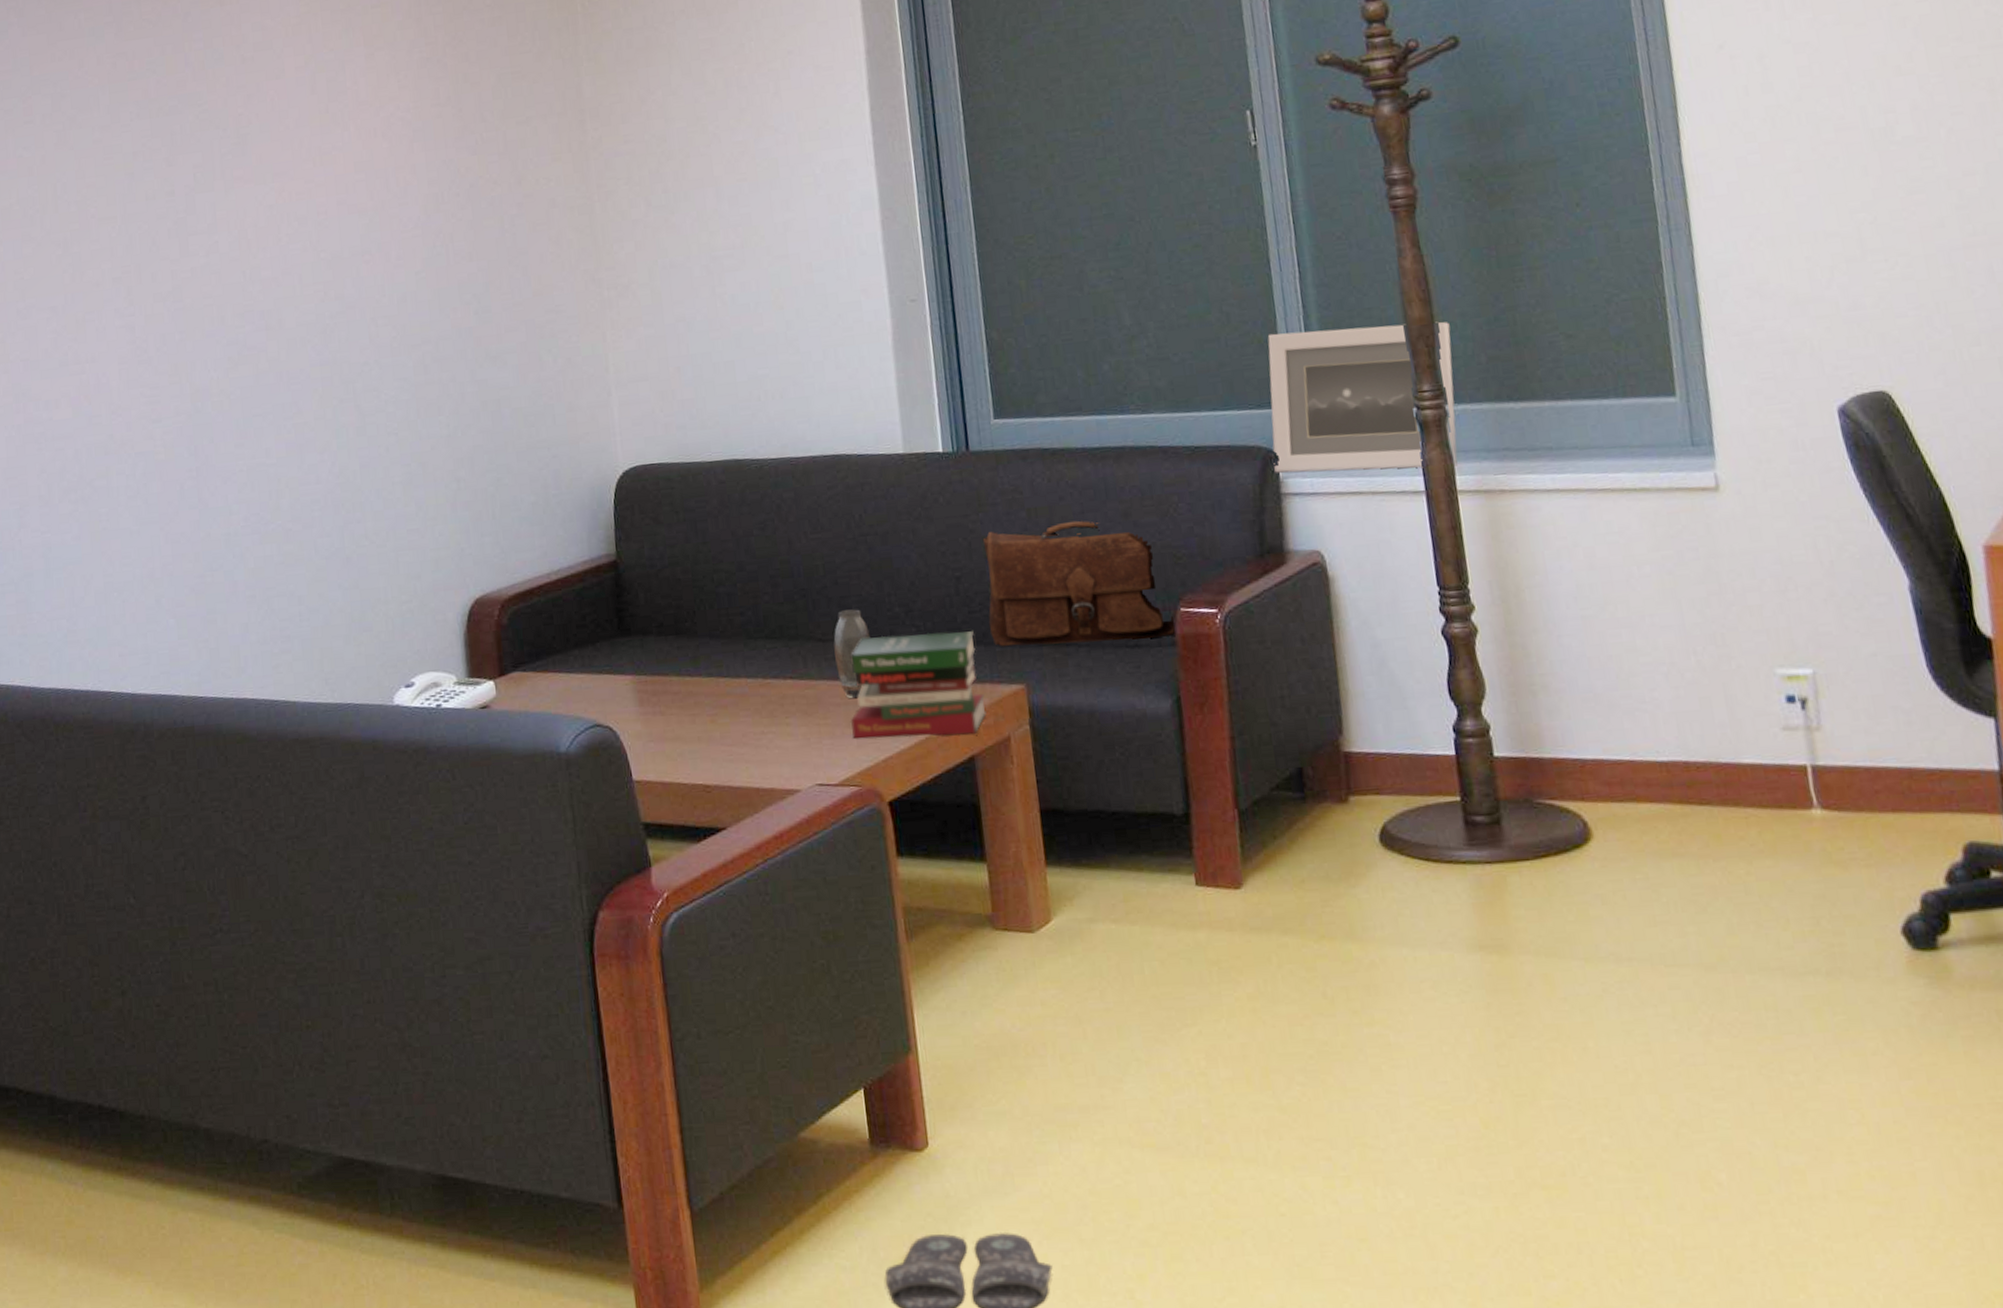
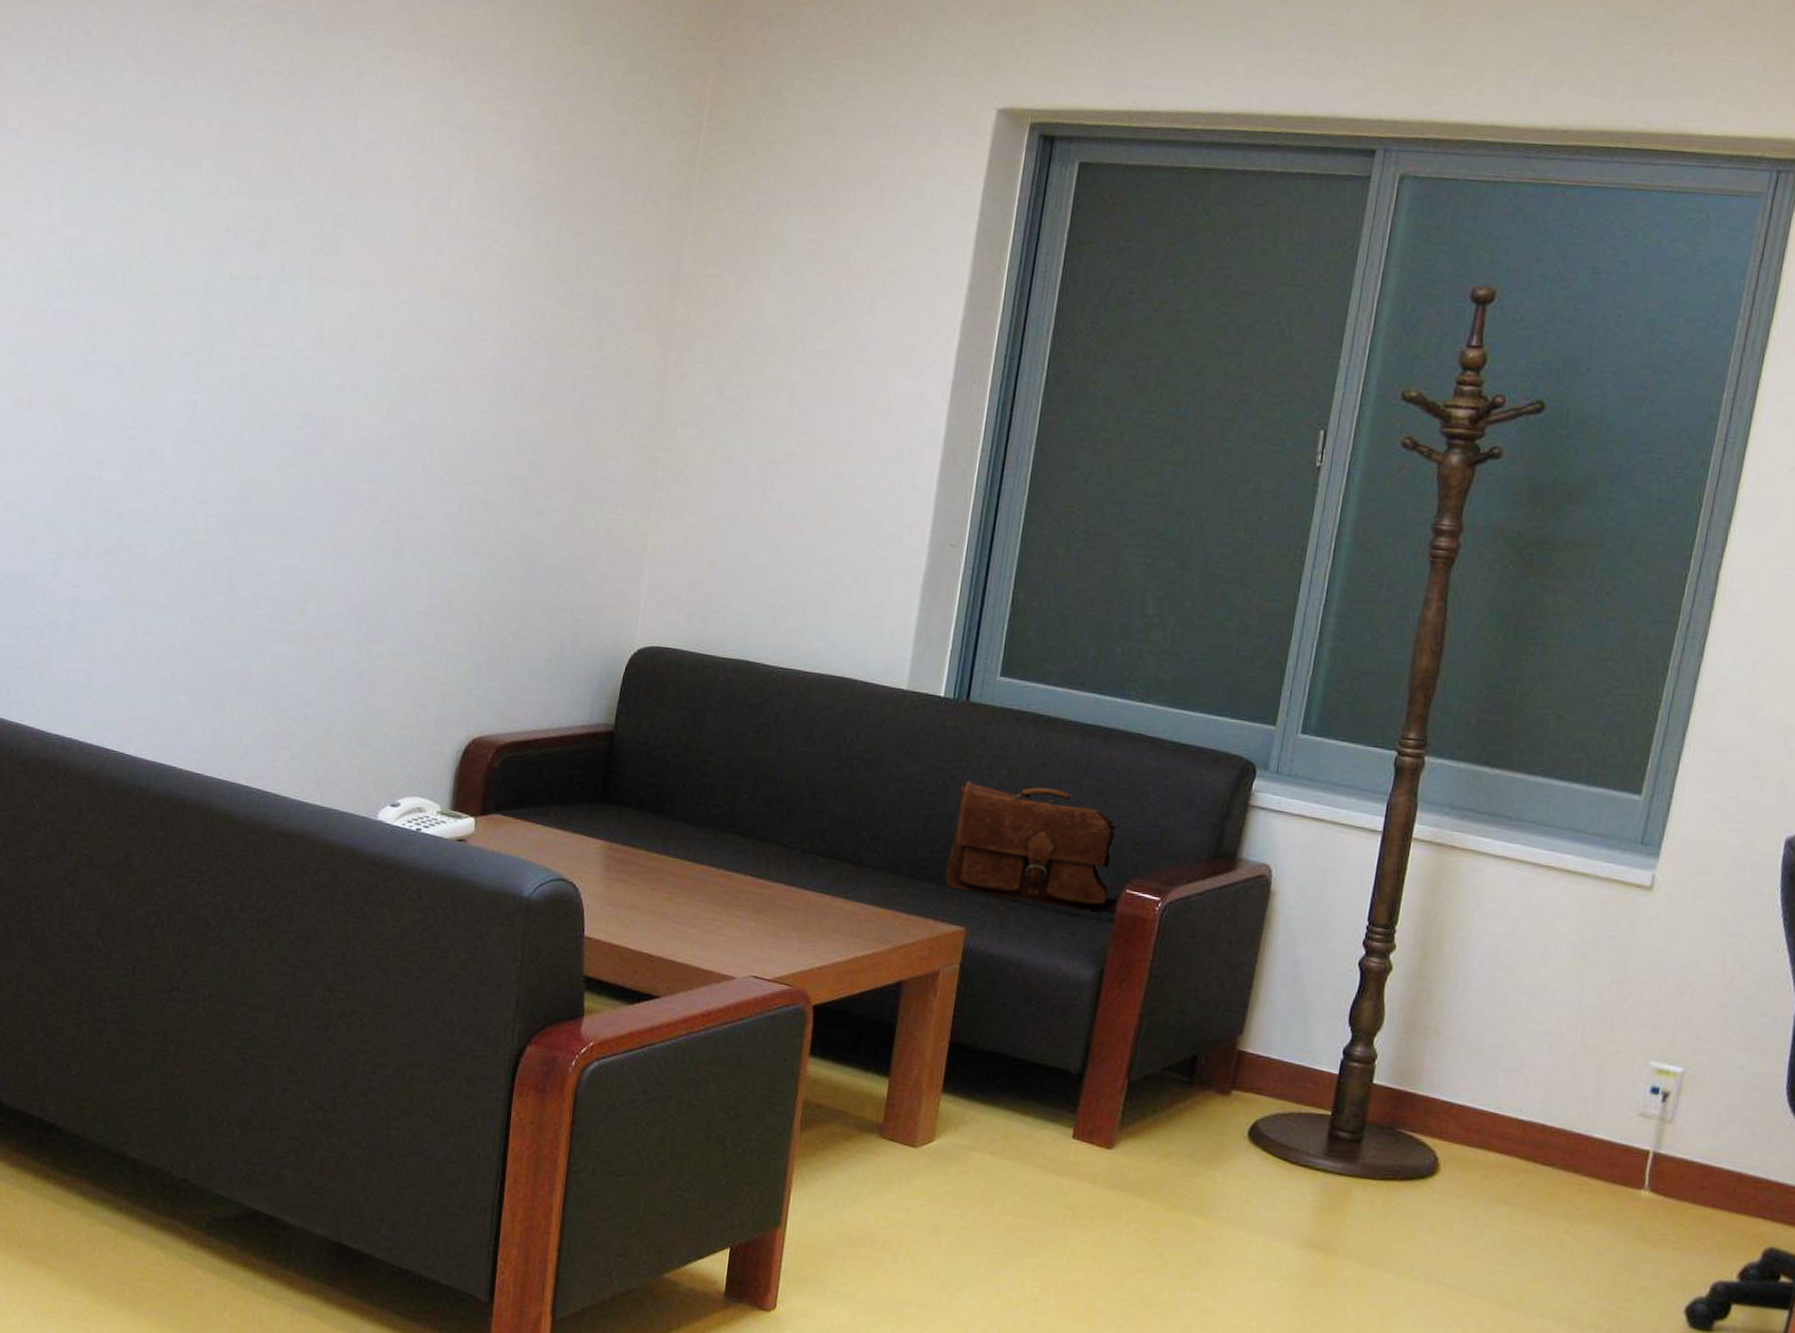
vase: present [833,609,870,699] -> none [795,823,834,907]
books: present [850,631,987,739] -> none [795,853,930,962]
picture frame: present [1267,322,1458,474] -> none [1249,652,1452,815]

